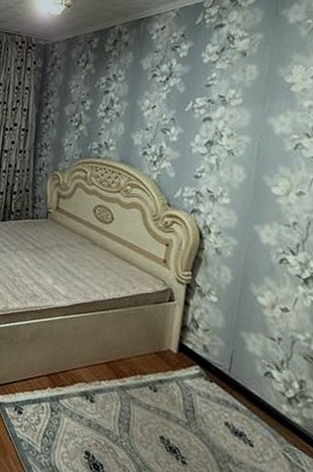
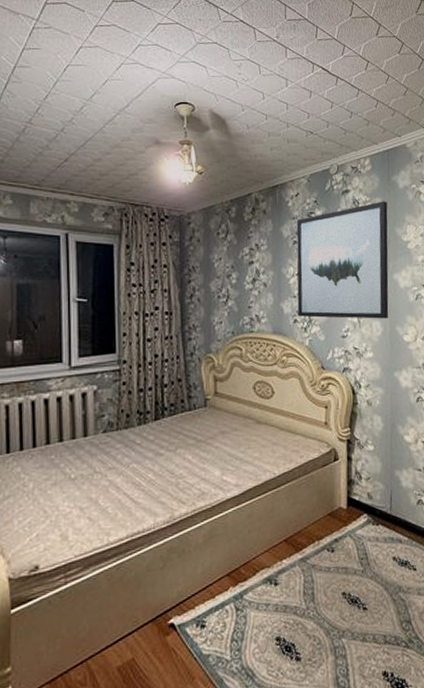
wall art: none [148,37,271,166] -> present [296,201,389,319]

